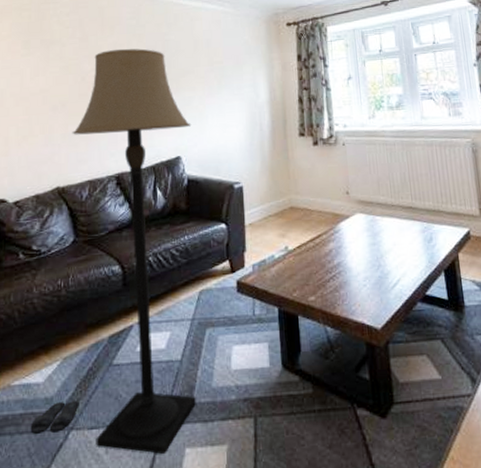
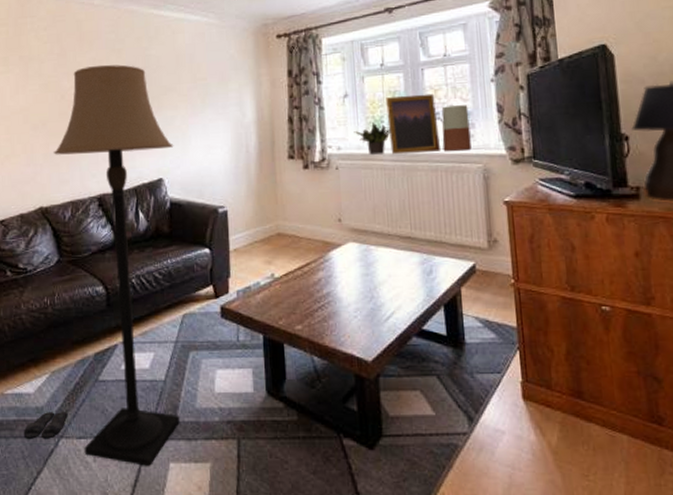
potted plant: none [358,102,390,132] -> present [354,122,390,156]
picture frame: none [385,76,434,131] -> present [386,93,440,155]
vase: none [433,86,461,129] -> present [441,105,472,152]

